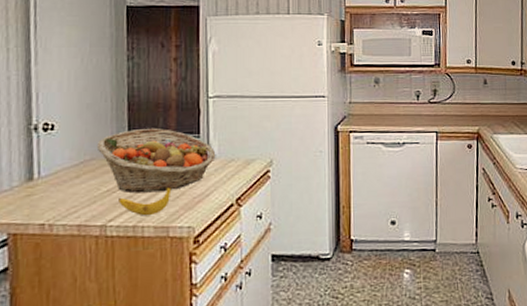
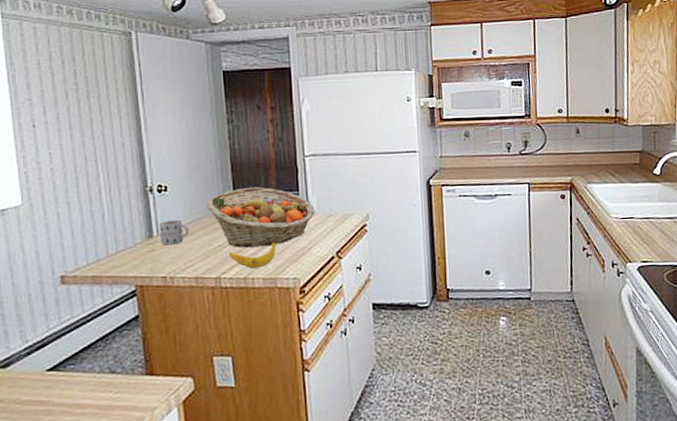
mug: none [41,161,75,189] -> present [159,219,189,245]

